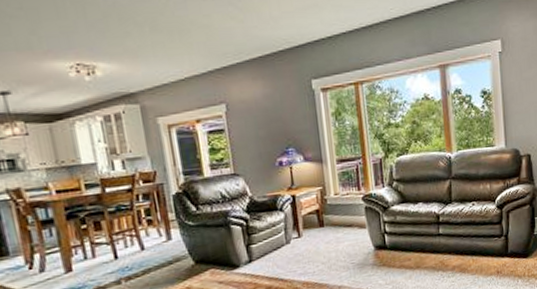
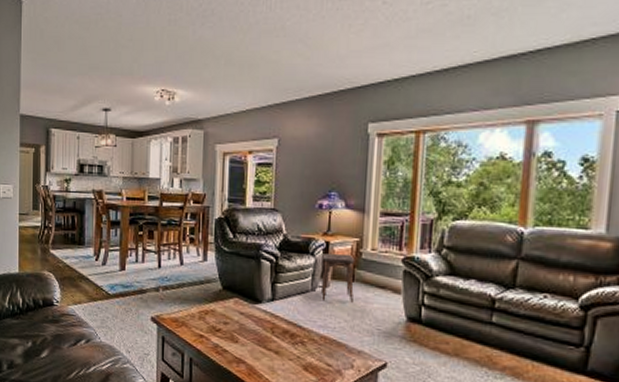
stool: none [291,203,326,251] -> present [320,253,355,303]

